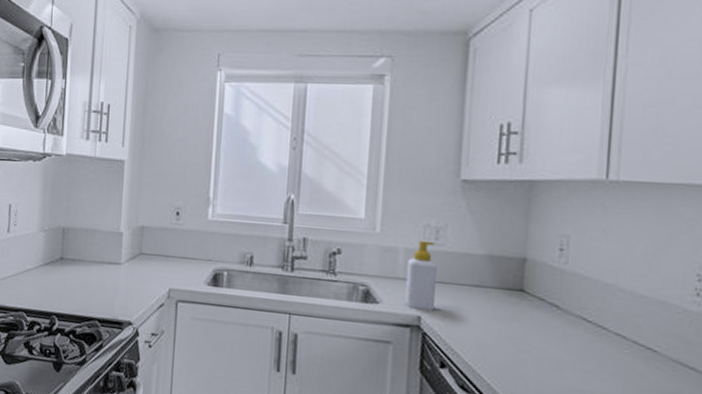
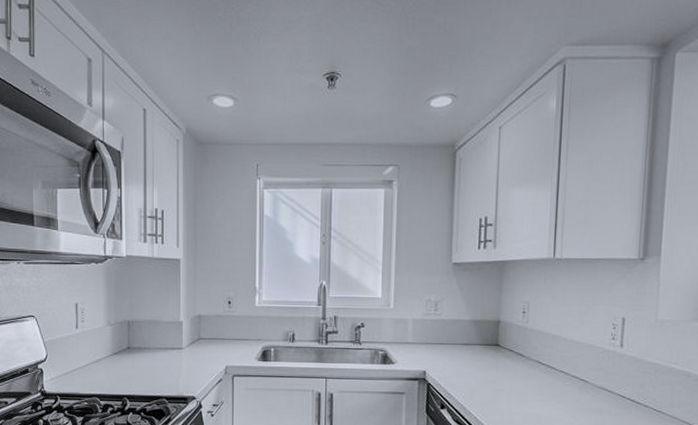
soap bottle: present [405,240,437,311] -> none [414,312,436,366]

